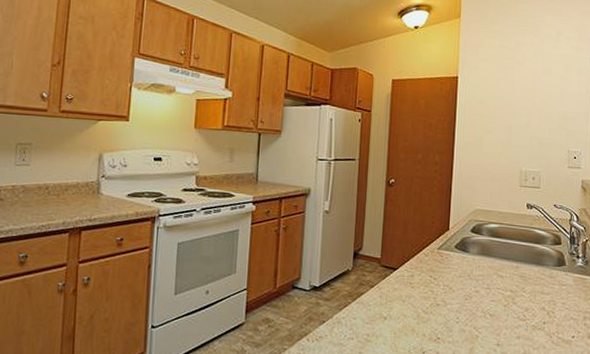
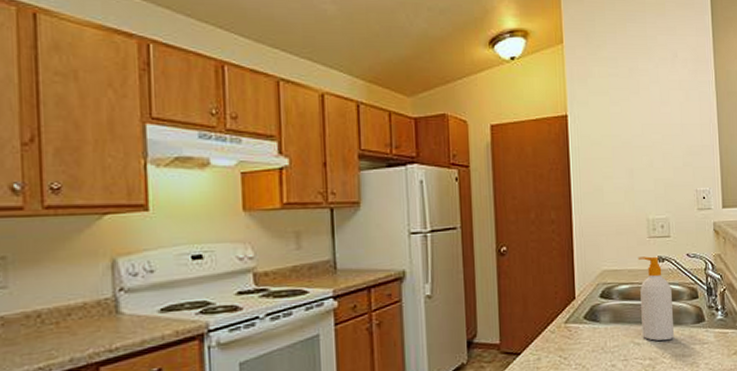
soap bottle: none [506,202,537,278] -> present [637,256,675,341]

